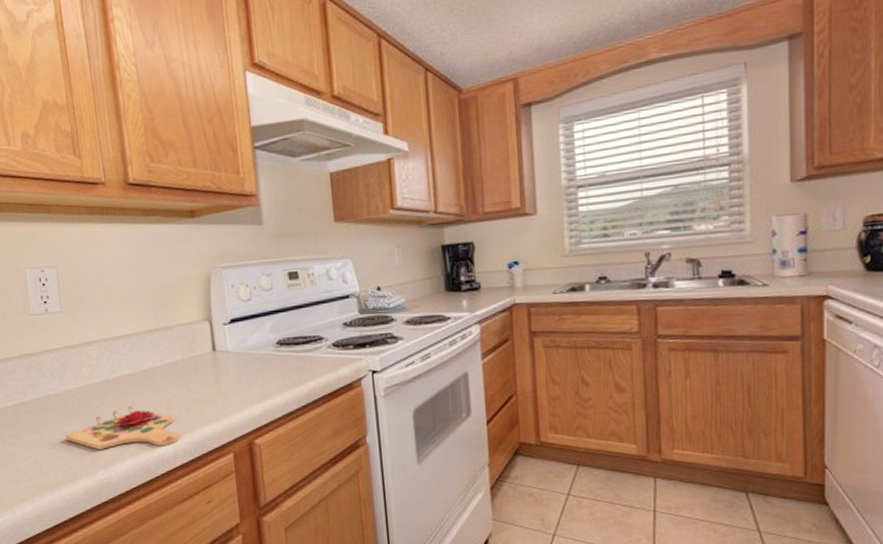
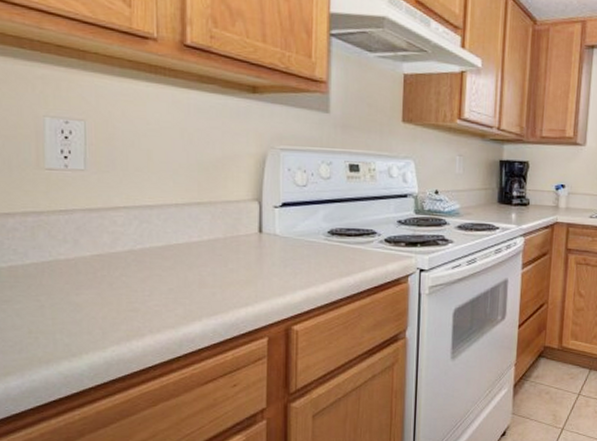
cutting board: present [65,406,180,450] -> none [73,280,210,324]

